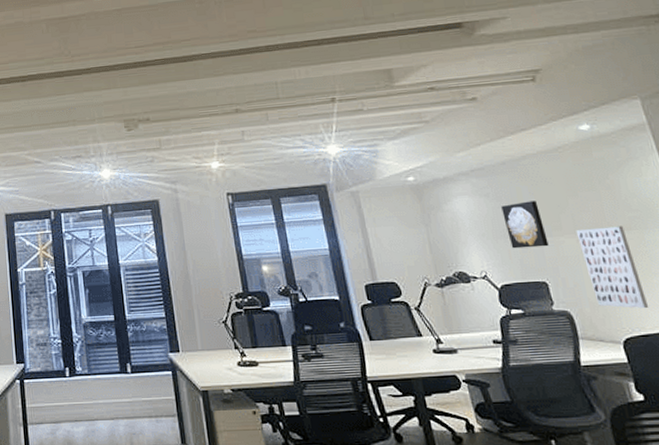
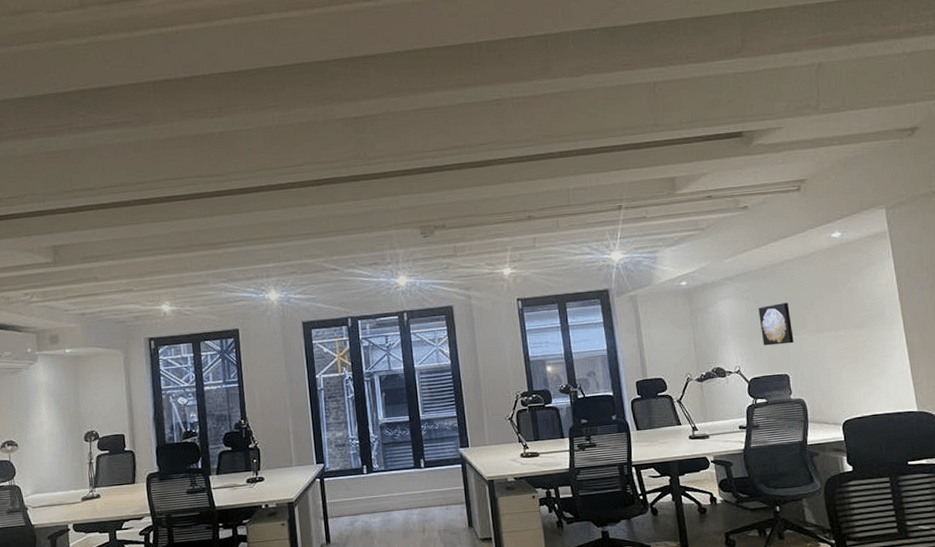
wall art: present [576,226,649,309] -> none [817,324,867,395]

